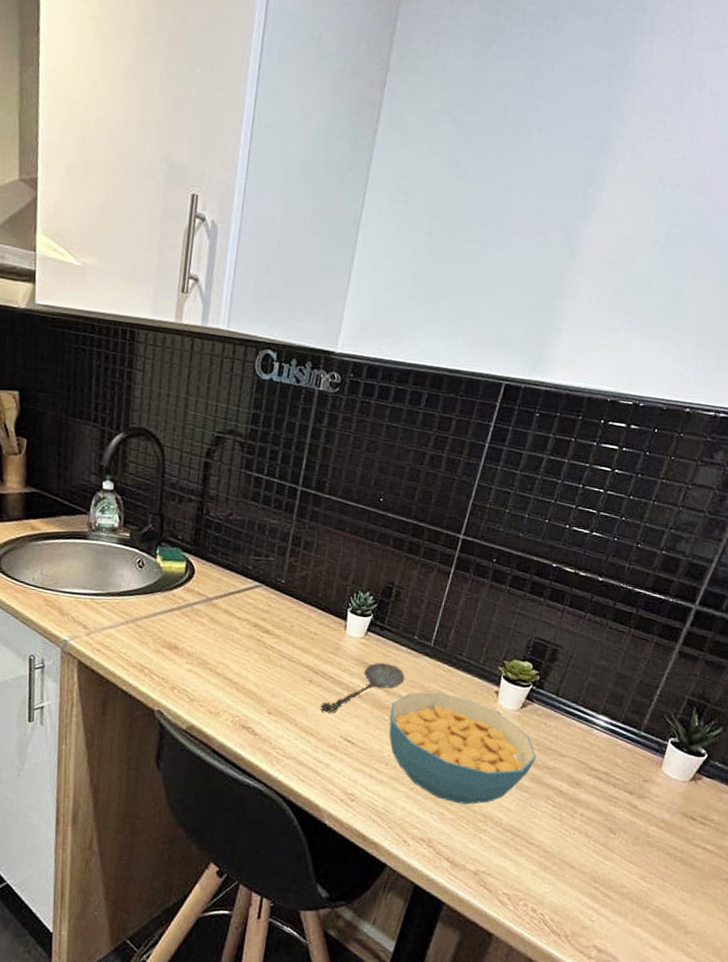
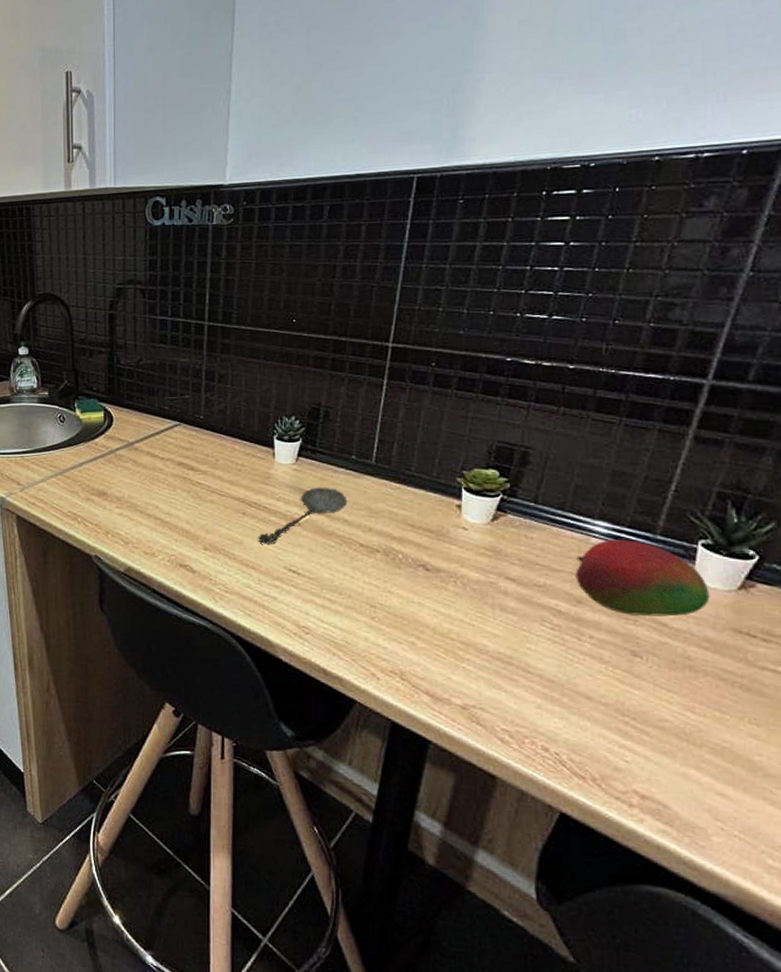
cereal bowl: present [389,692,536,805] -> none [336,512,520,632]
fruit: none [577,732,671,801] -> present [575,539,710,617]

